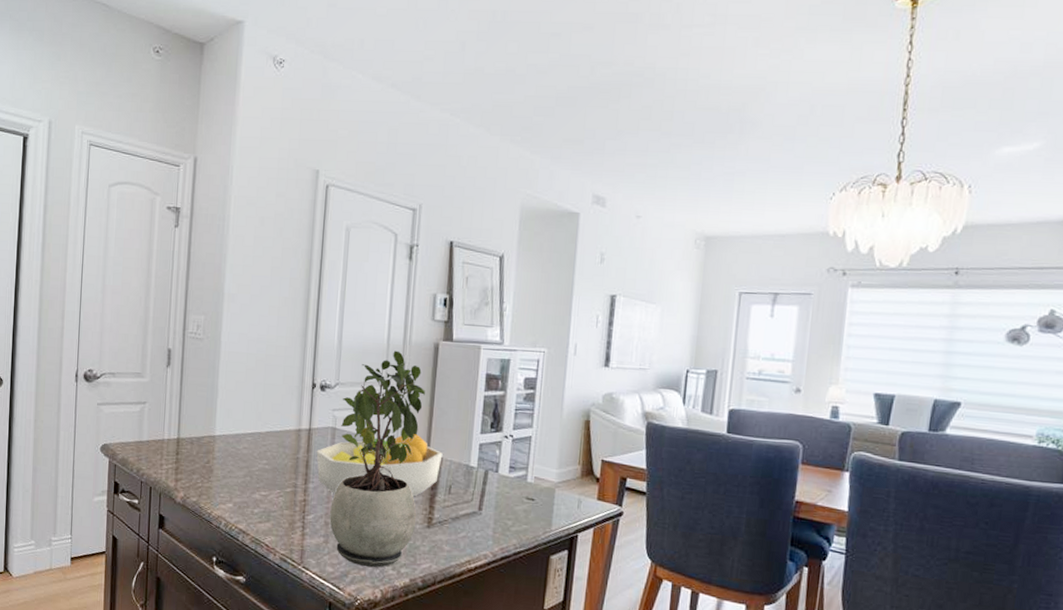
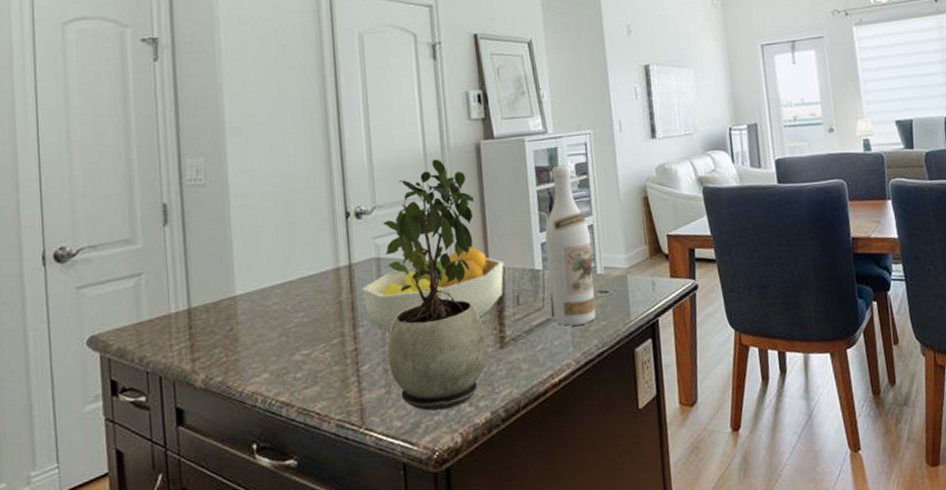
wine bottle: none [480,376,527,524] -> present [545,165,596,326]

